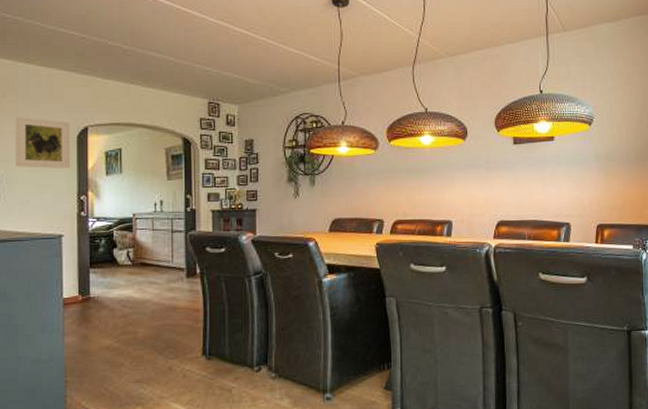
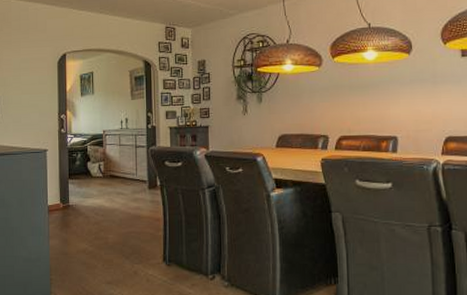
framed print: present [15,117,71,169] -> none [10,46,53,92]

